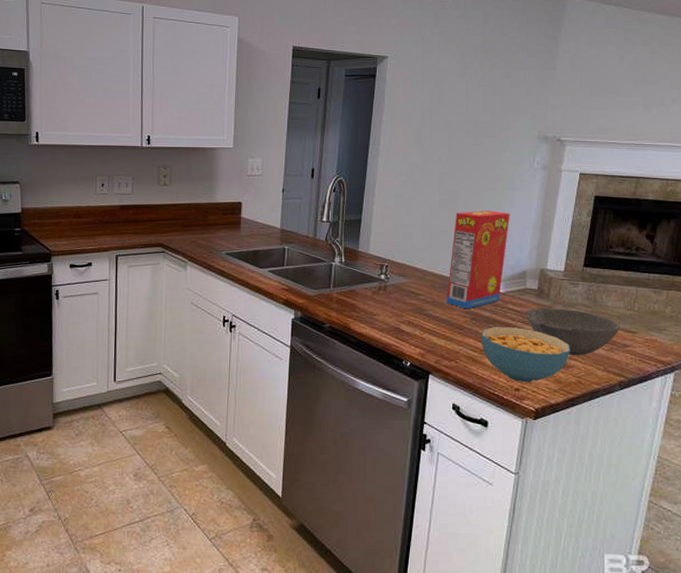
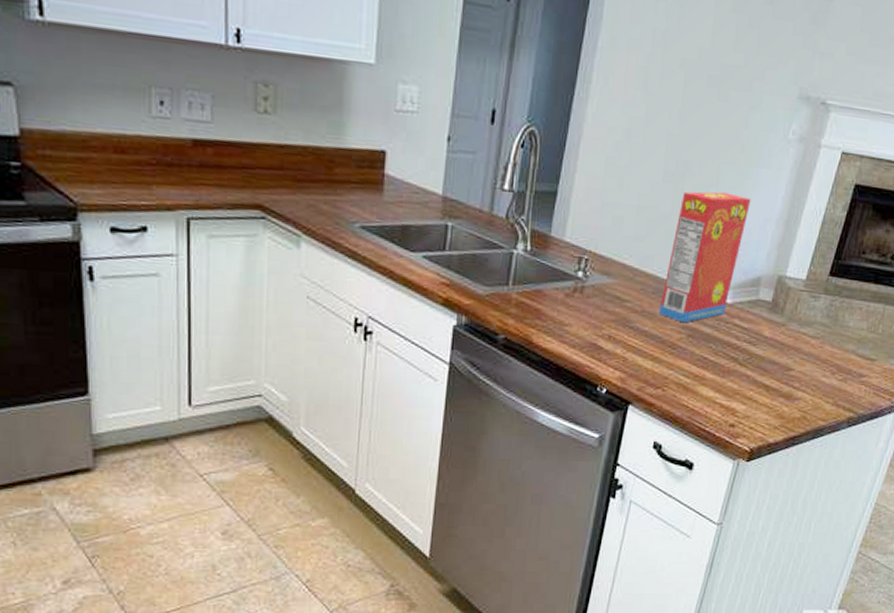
cereal bowl: present [482,327,570,382] -> none [696,347,800,417]
bowl: present [525,307,620,356] -> none [753,324,859,386]

